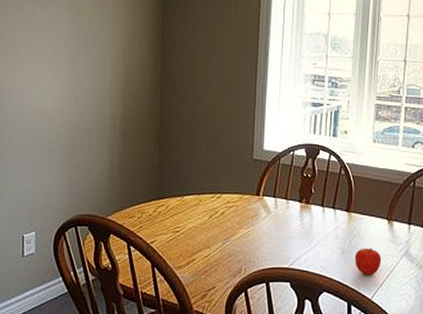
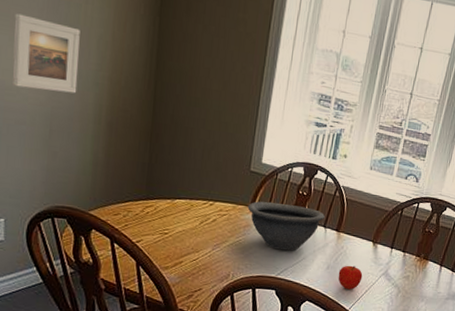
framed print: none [43,48,97,110] -> present [12,13,80,94]
bowl: none [254,188,332,238] -> present [247,201,325,251]

